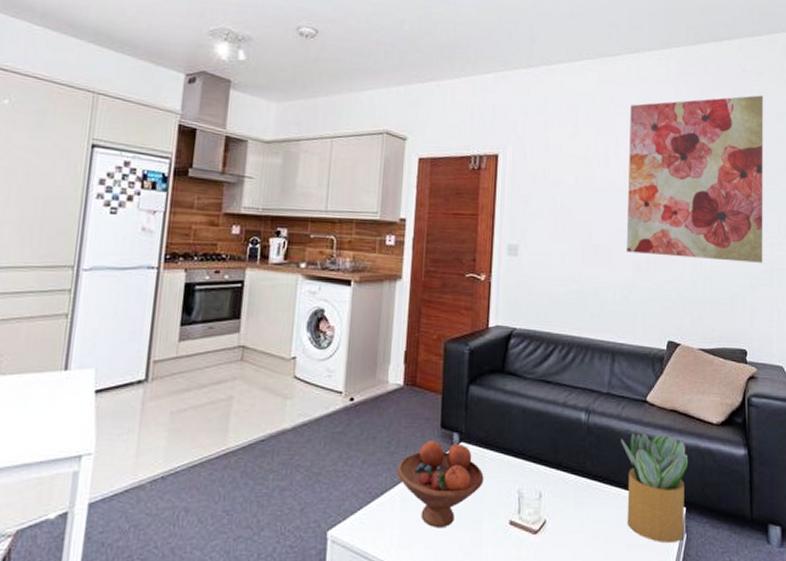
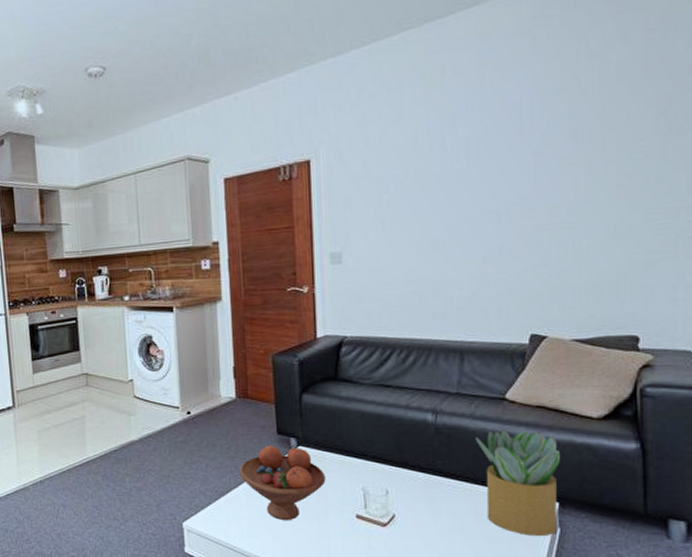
wall art: present [627,95,763,263] -> none [470,20,665,244]

